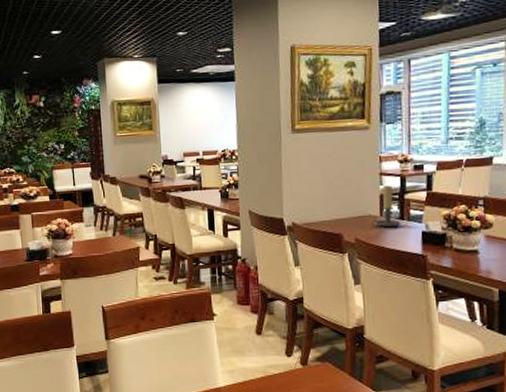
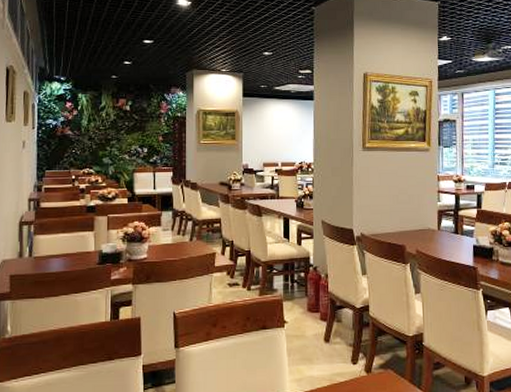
candle holder: present [372,185,400,228] -> none [431,202,455,241]

